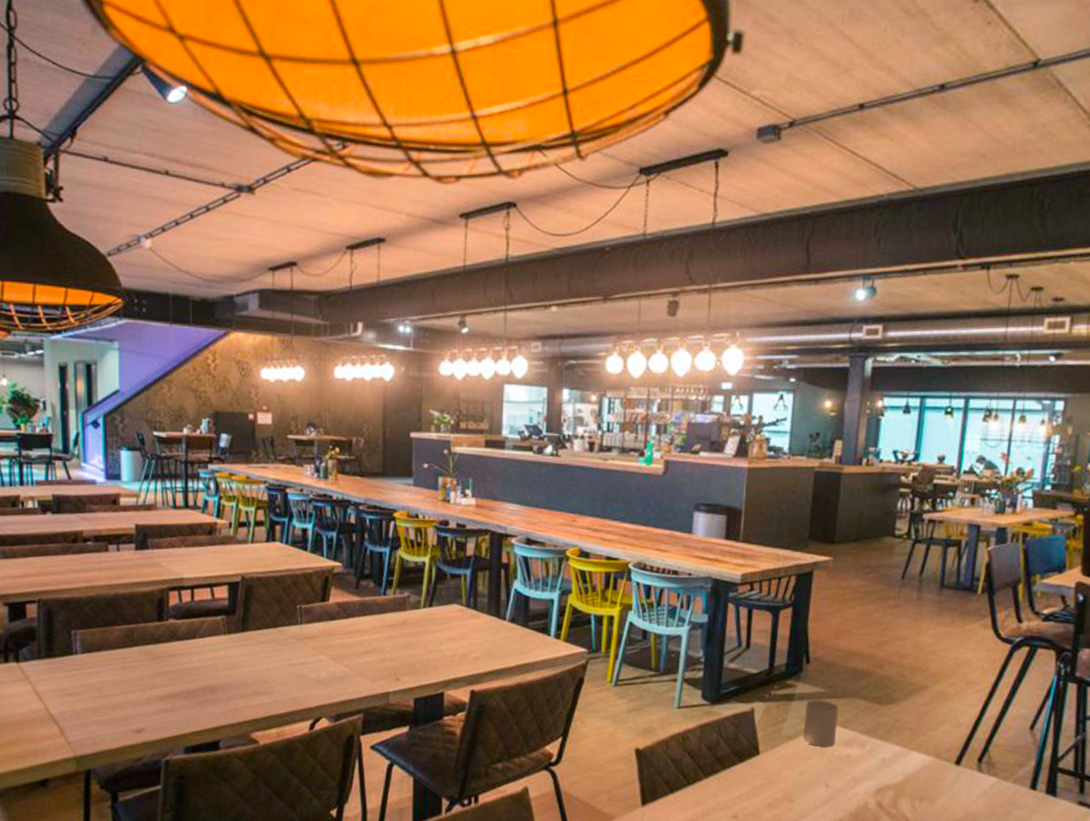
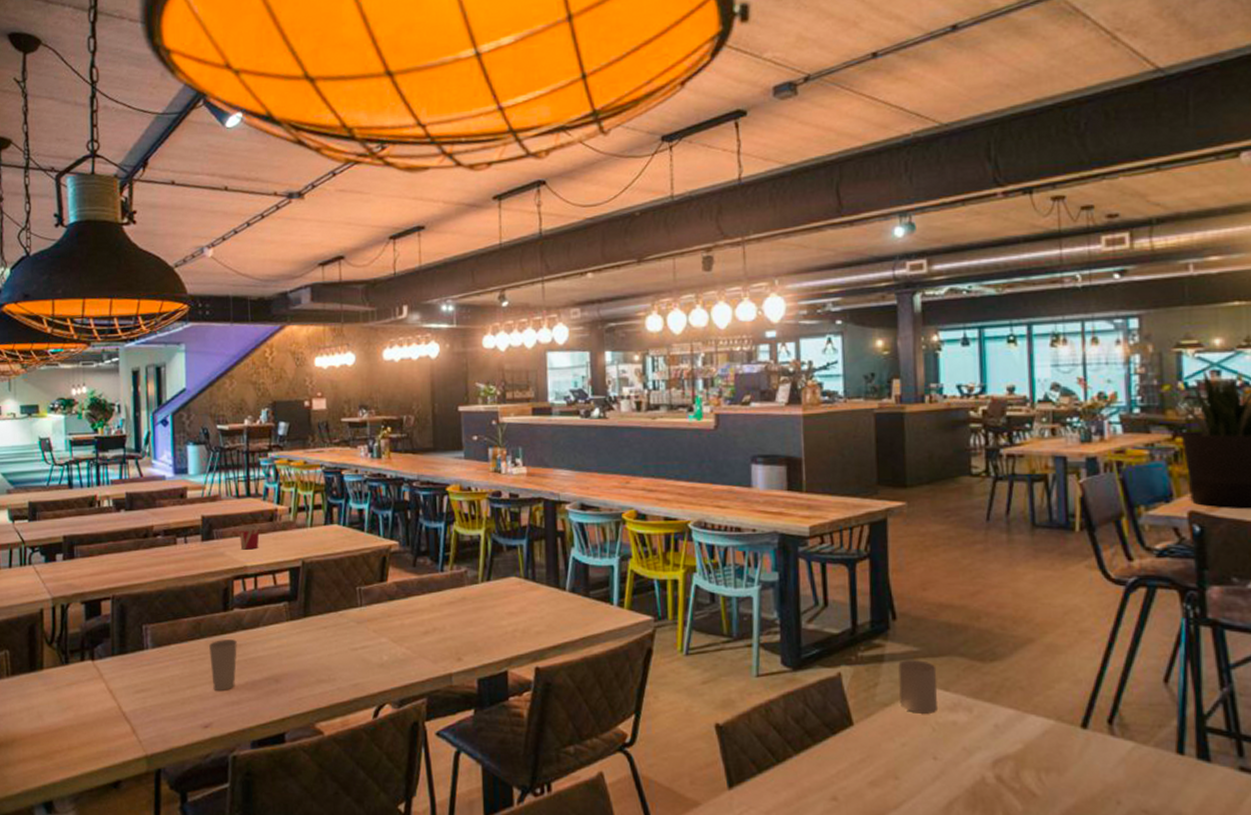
cup: none [142,649,172,698] -> present [209,639,237,690]
cup: none [174,536,199,562] -> present [237,525,261,550]

